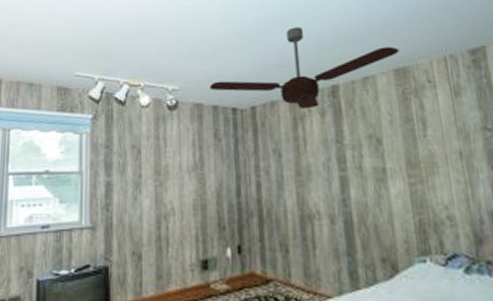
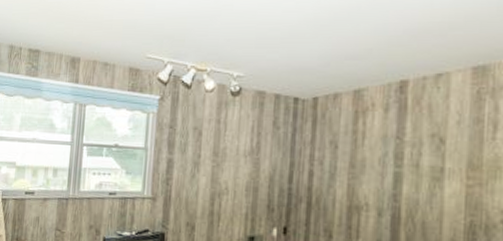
ceiling fan: present [210,27,399,109] -> none [274,17,483,103]

